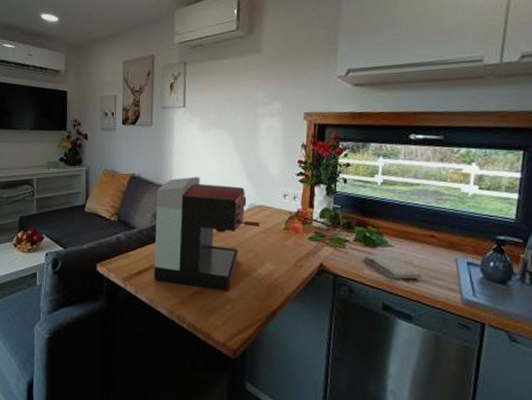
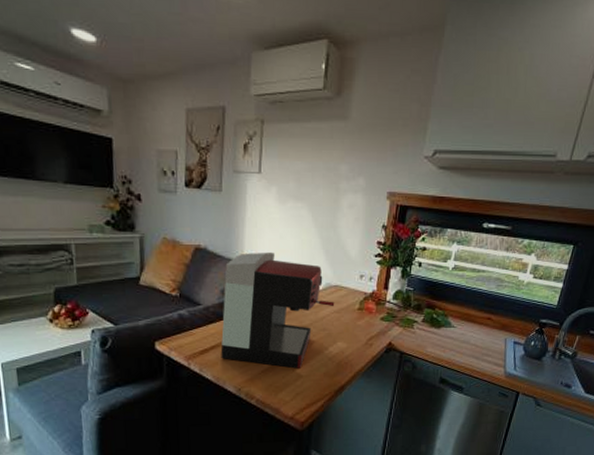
washcloth: present [364,254,422,280] -> none [429,334,476,357]

